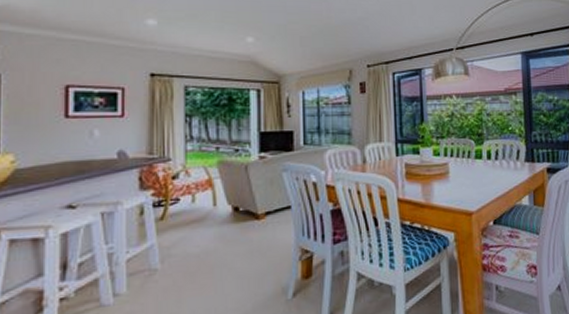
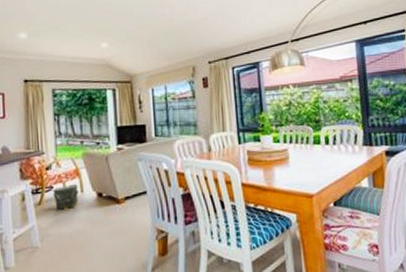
bag: none [179,195,212,226] -> present [53,183,79,210]

